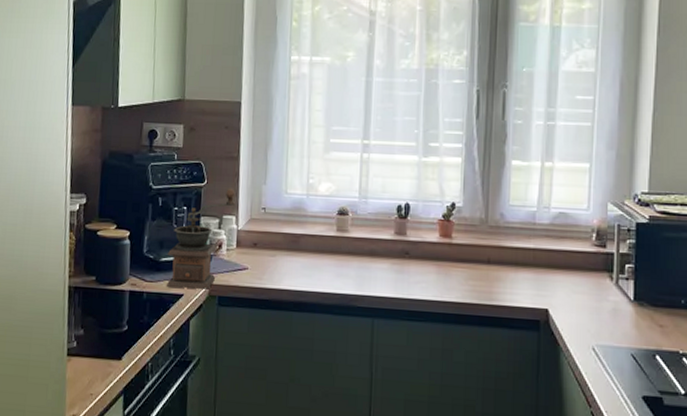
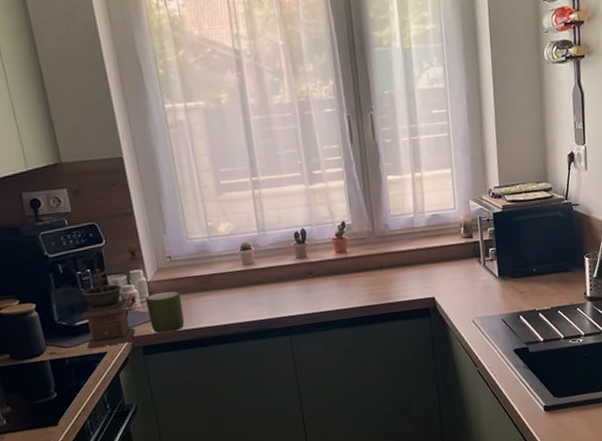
mug: none [231,243,268,289] -> present [145,291,185,335]

